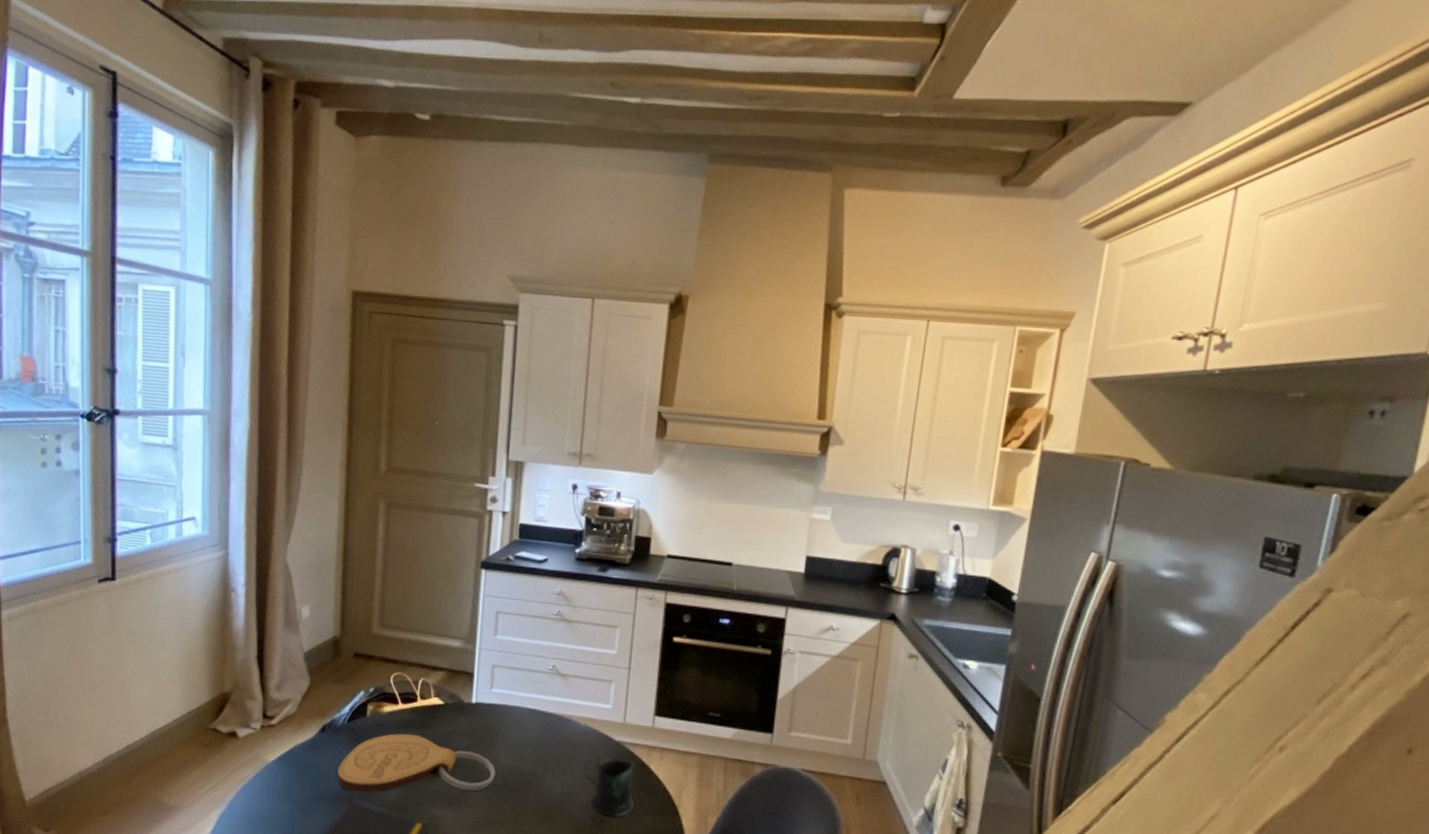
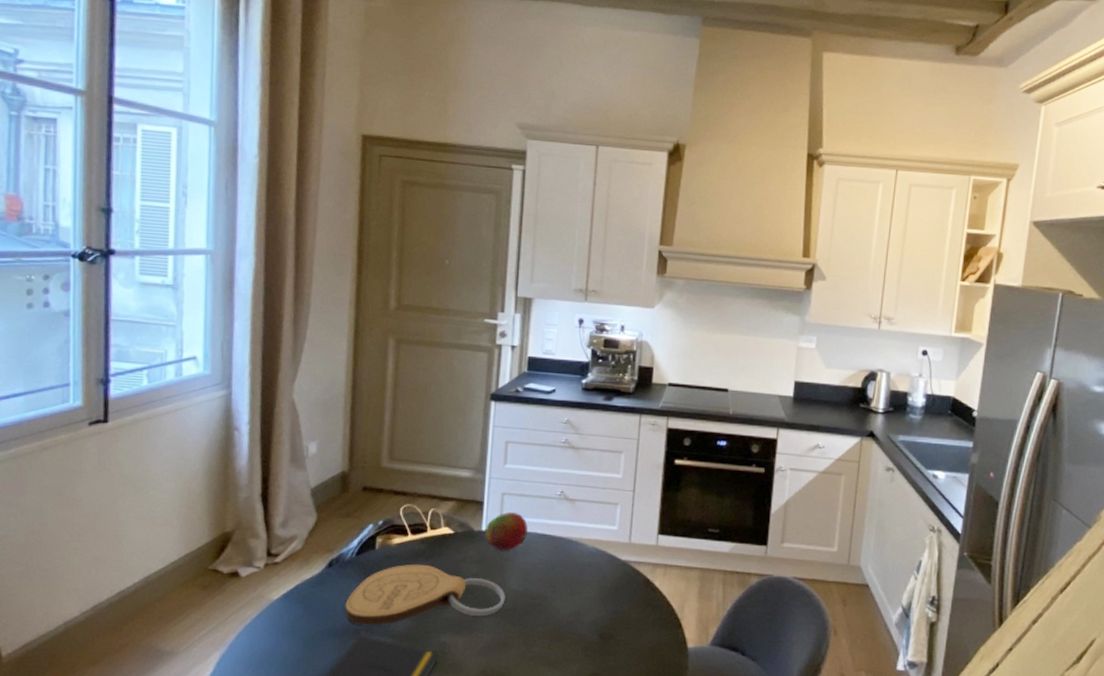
fruit: none [475,684,518,724] -> present [485,511,528,550]
mug: present [584,758,634,818] -> none [591,576,639,634]

